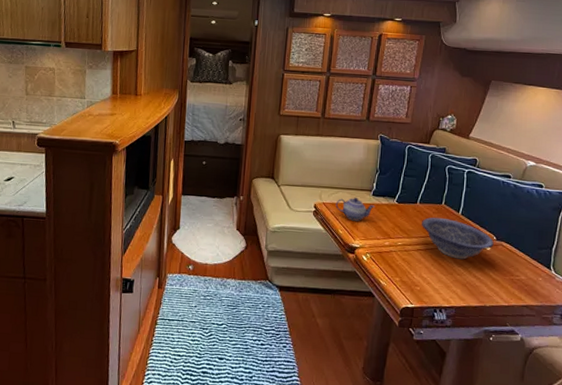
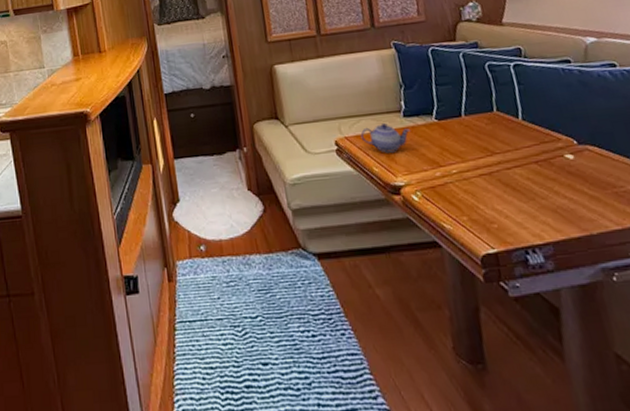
decorative bowl: present [422,217,494,260] -> none [474,128,578,179]

